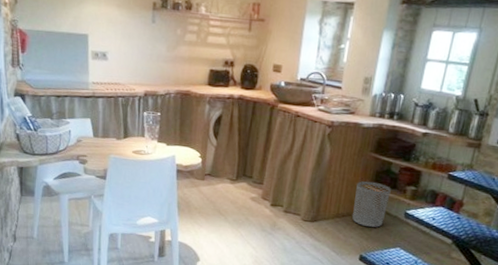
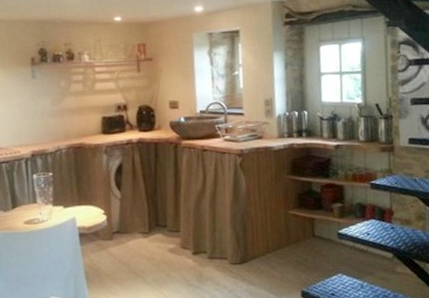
waste bin: present [352,181,391,227] -> none [281,206,318,257]

